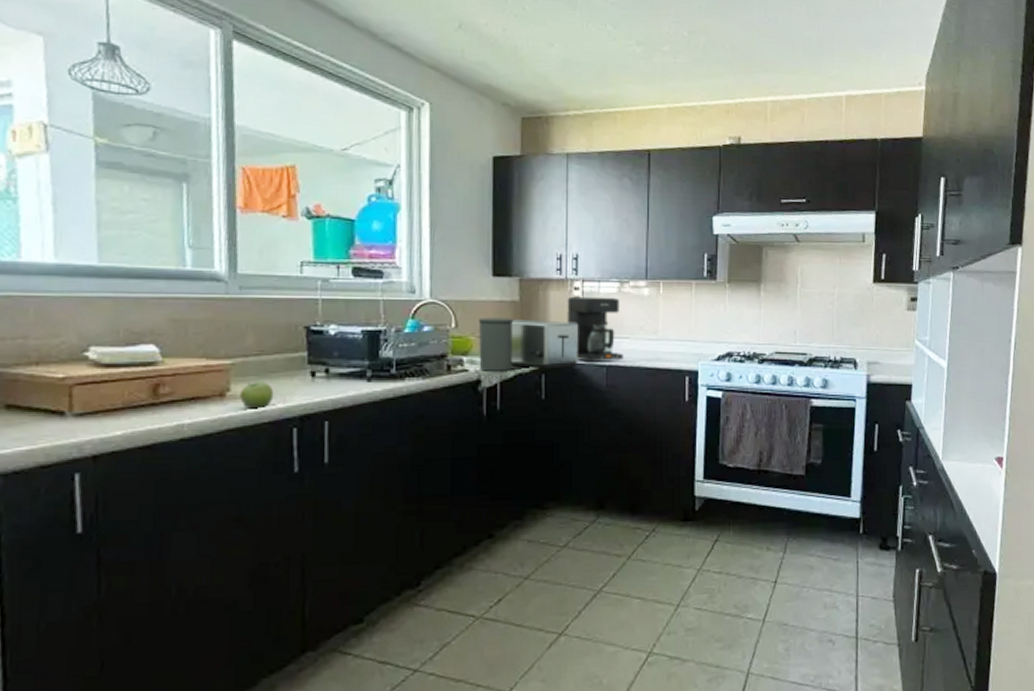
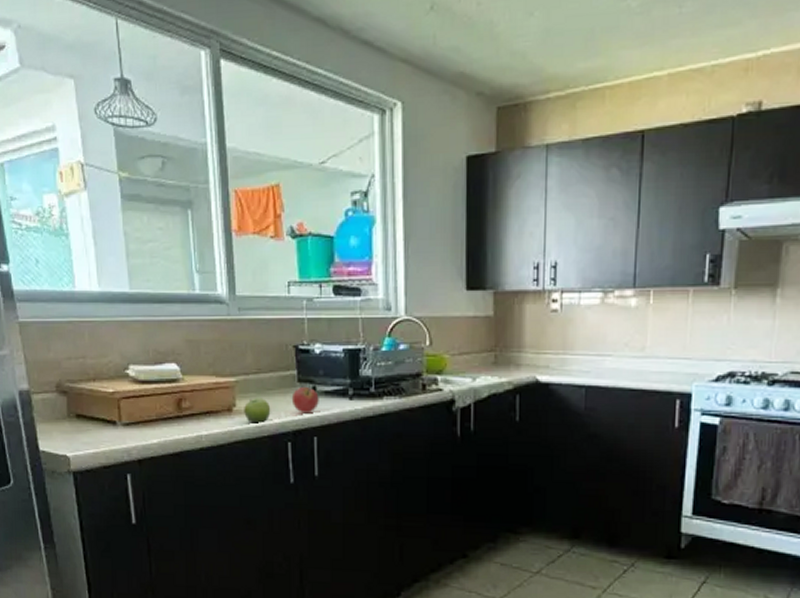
fruit: none [299,368,332,397] -> present [291,386,319,414]
canister: present [478,317,513,371] -> none [452,334,487,391]
toaster: present [510,319,577,371] -> none [484,336,555,391]
coffee maker: present [567,296,624,362] -> none [543,309,606,382]

